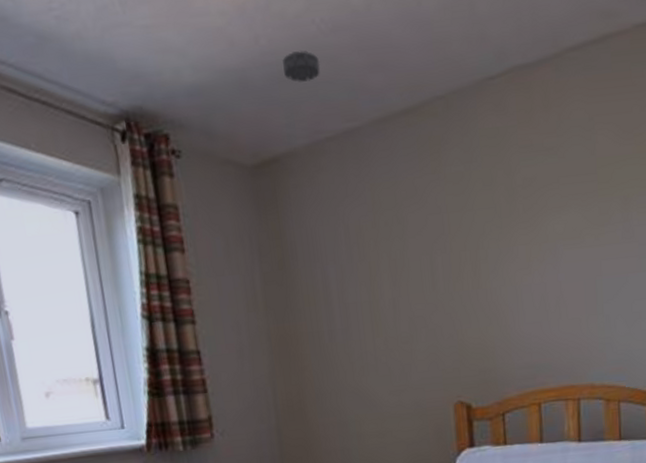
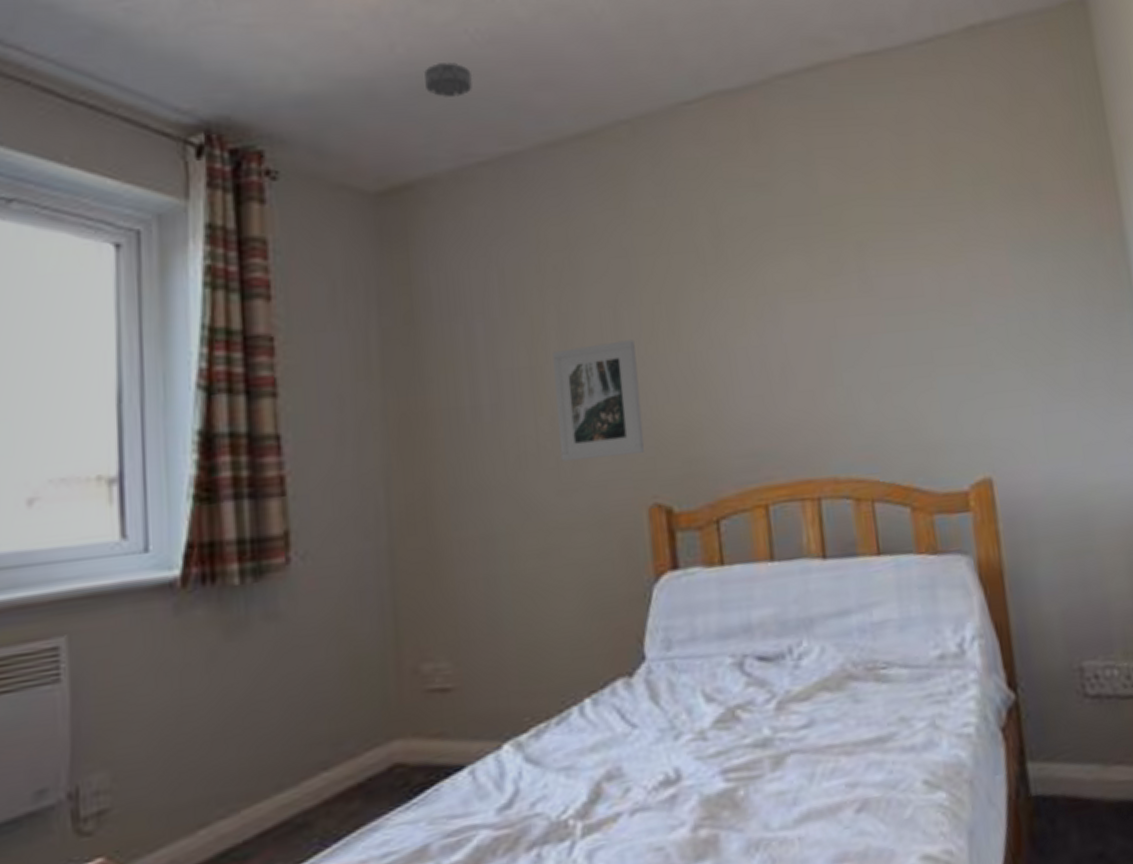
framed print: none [385,279,452,371] -> present [552,339,645,462]

